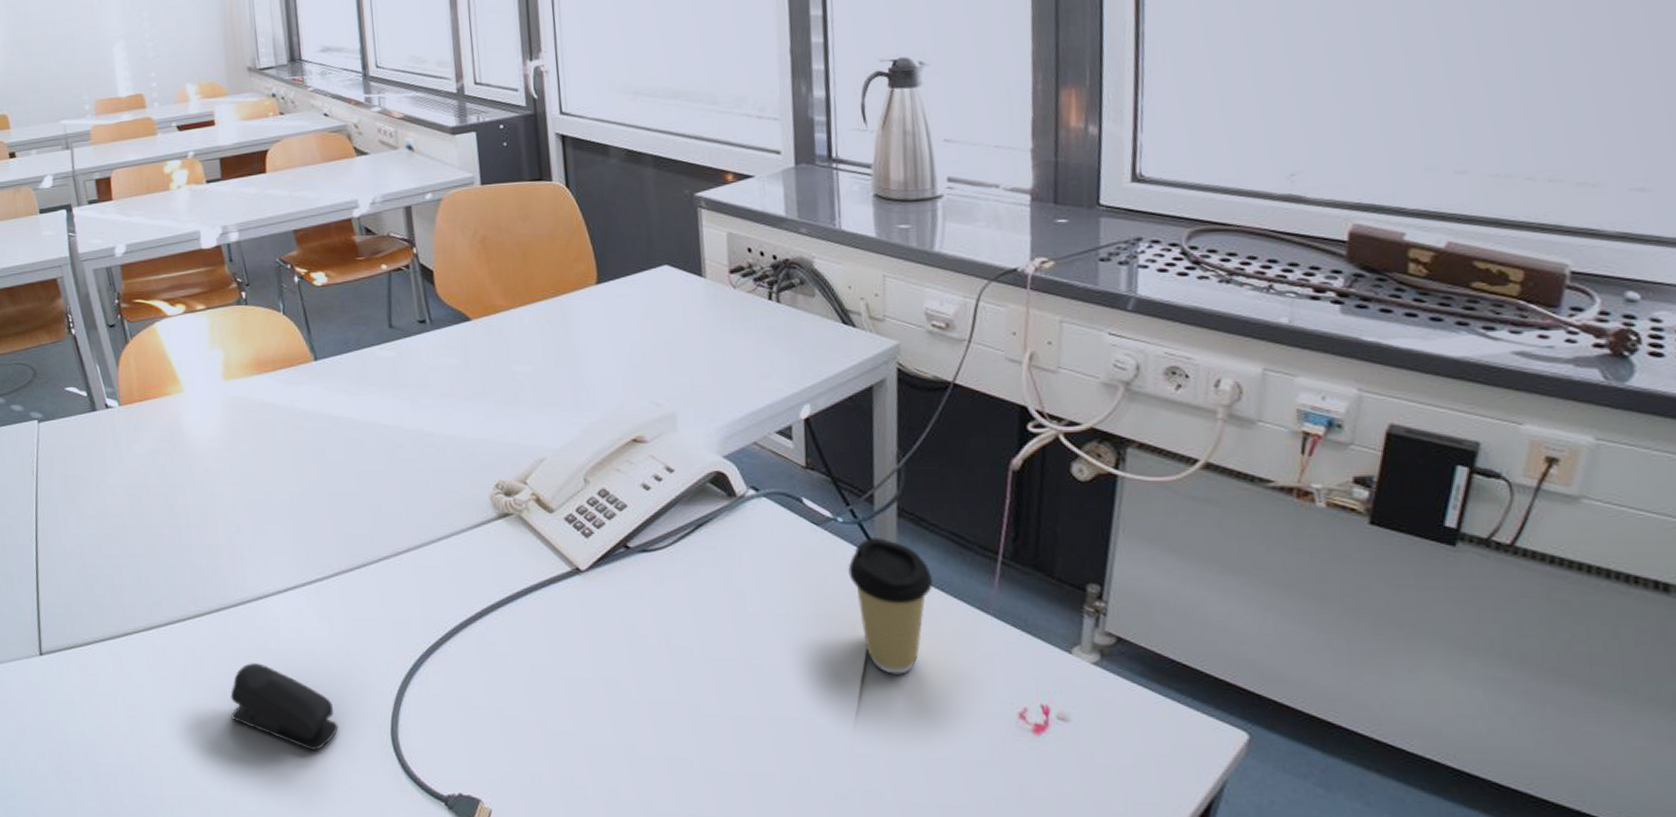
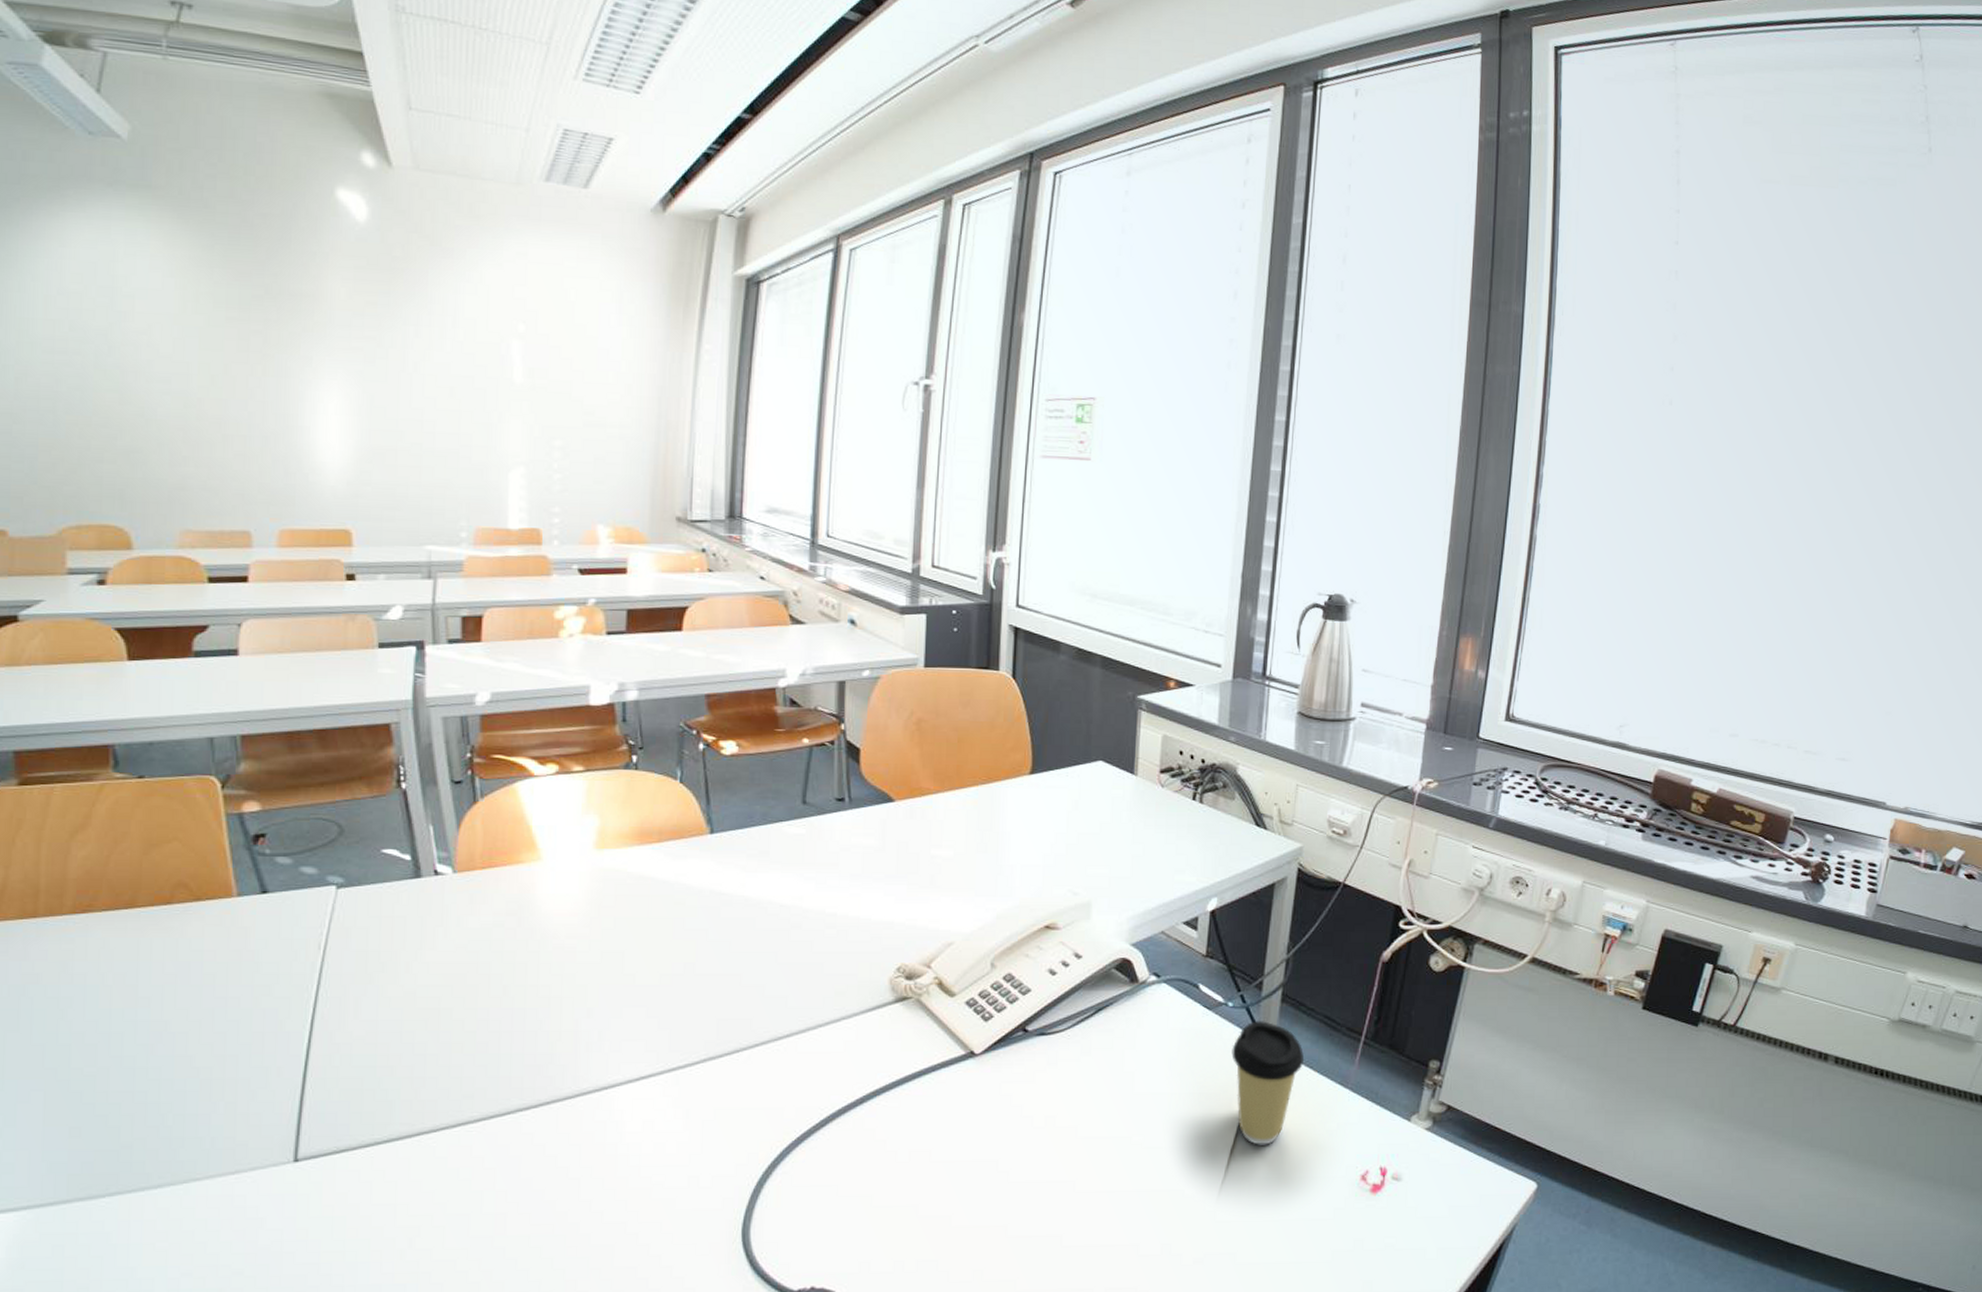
stapler: present [230,662,338,750] -> none [547,1159,680,1252]

